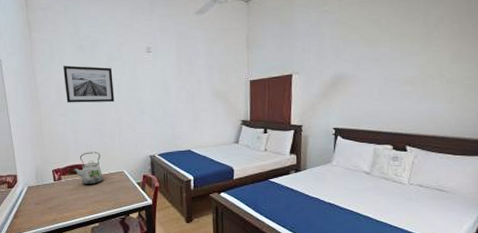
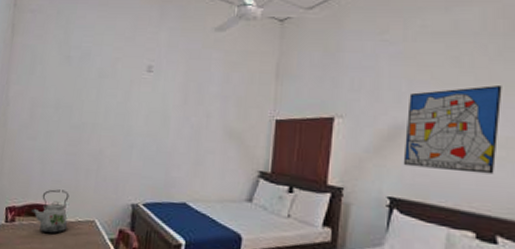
wall art: present [63,65,115,103] -> none [39,79,102,129]
wall art: none [342,39,409,105] -> present [403,85,502,175]

